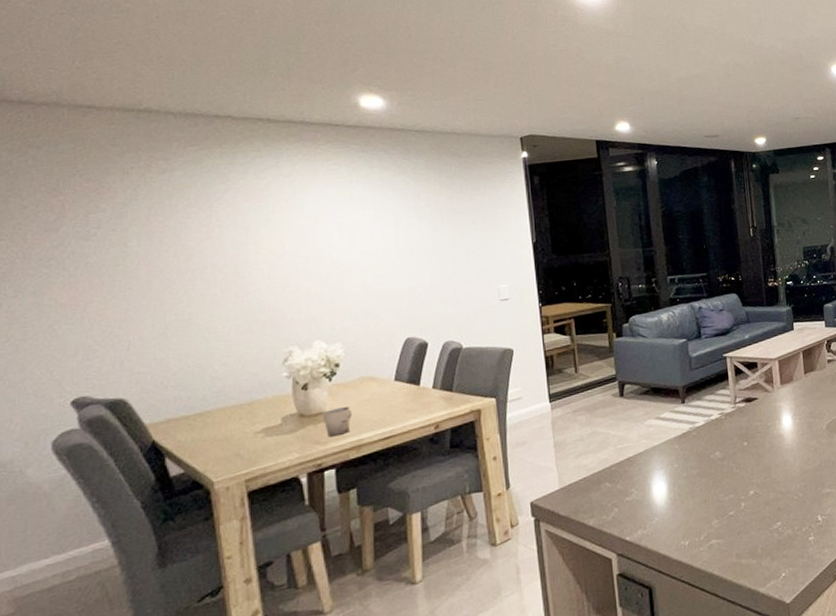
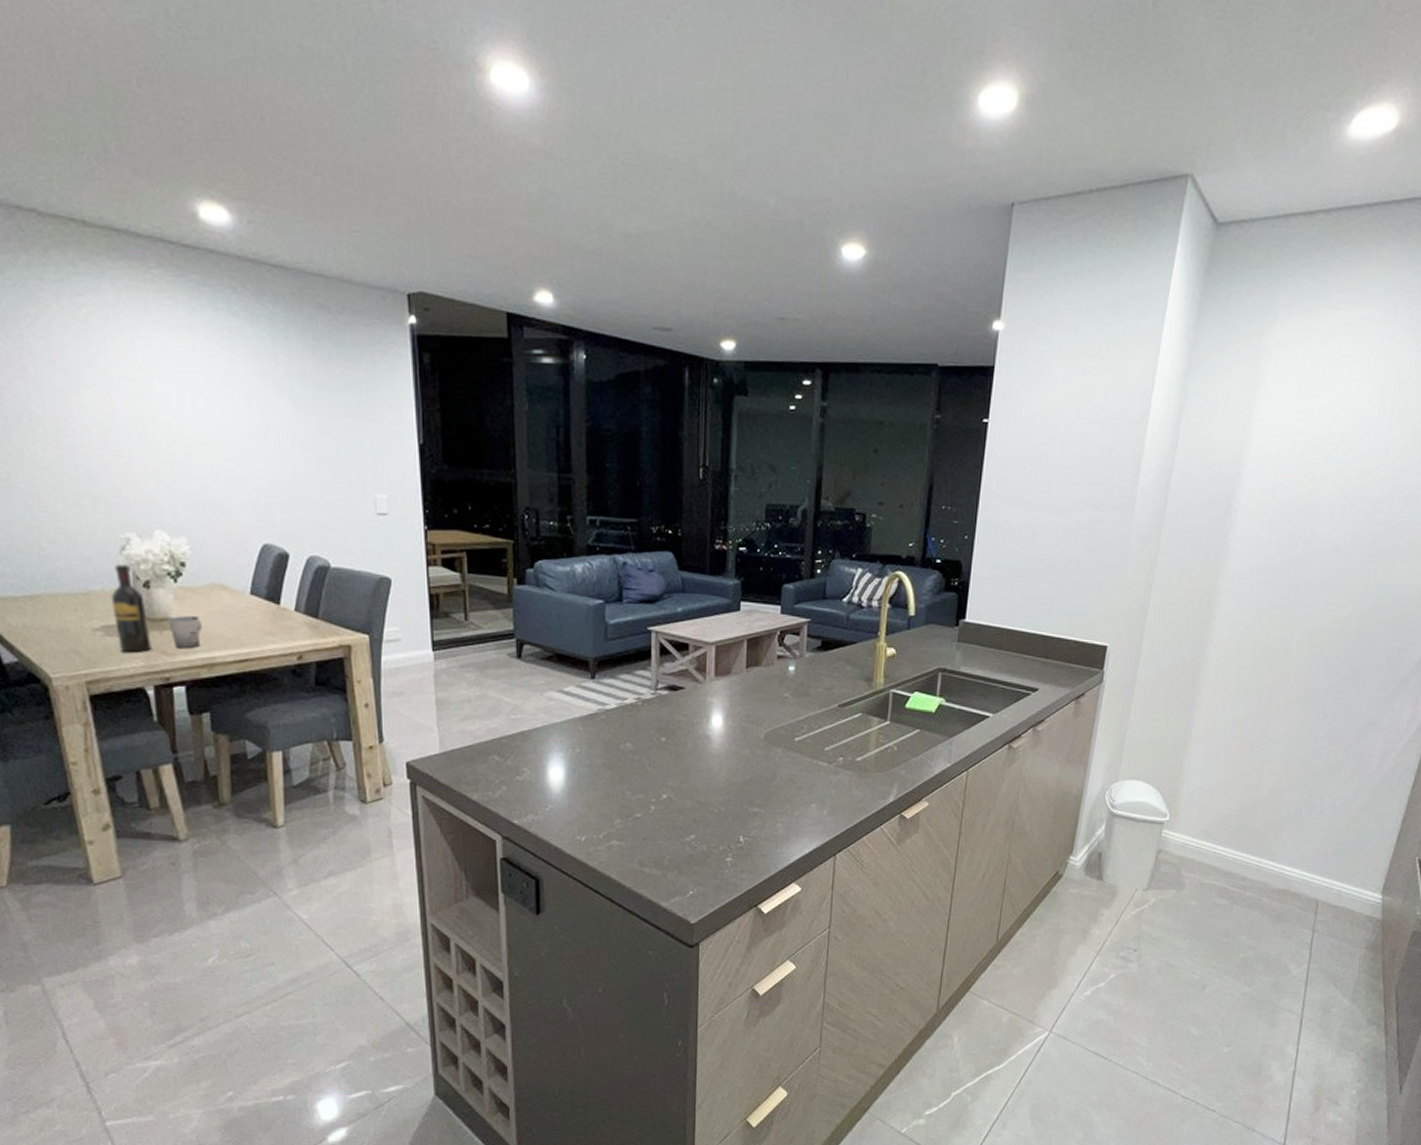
wine bottle: none [272,372,307,449] -> present [110,563,152,654]

